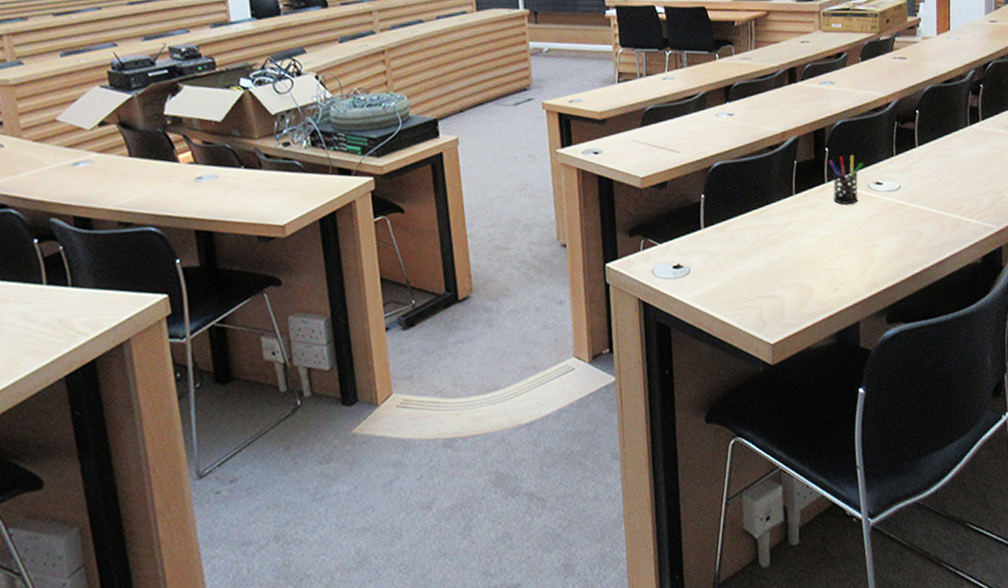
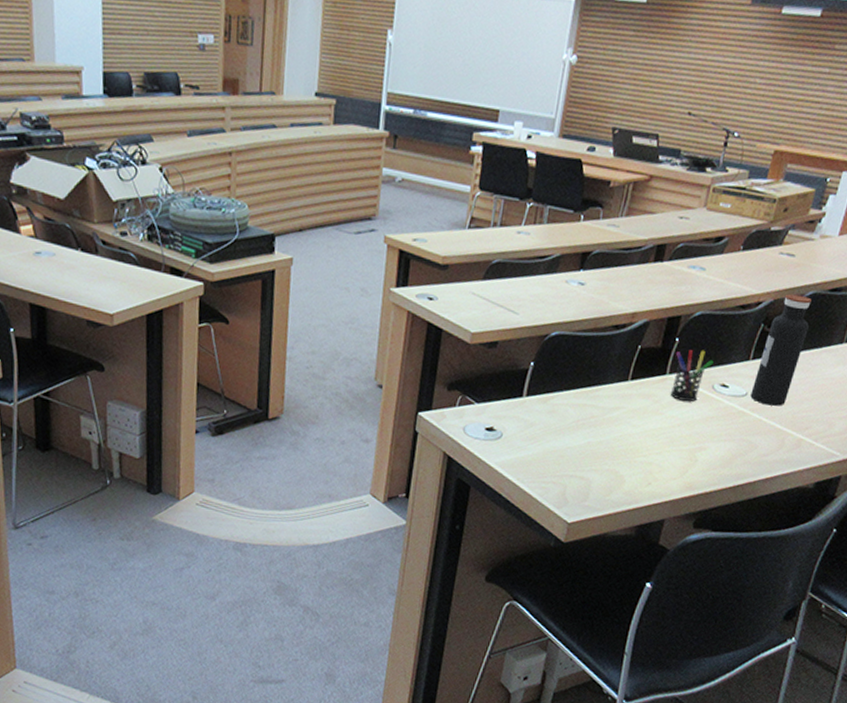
water bottle: none [903,91,936,194] -> present [750,294,812,406]

